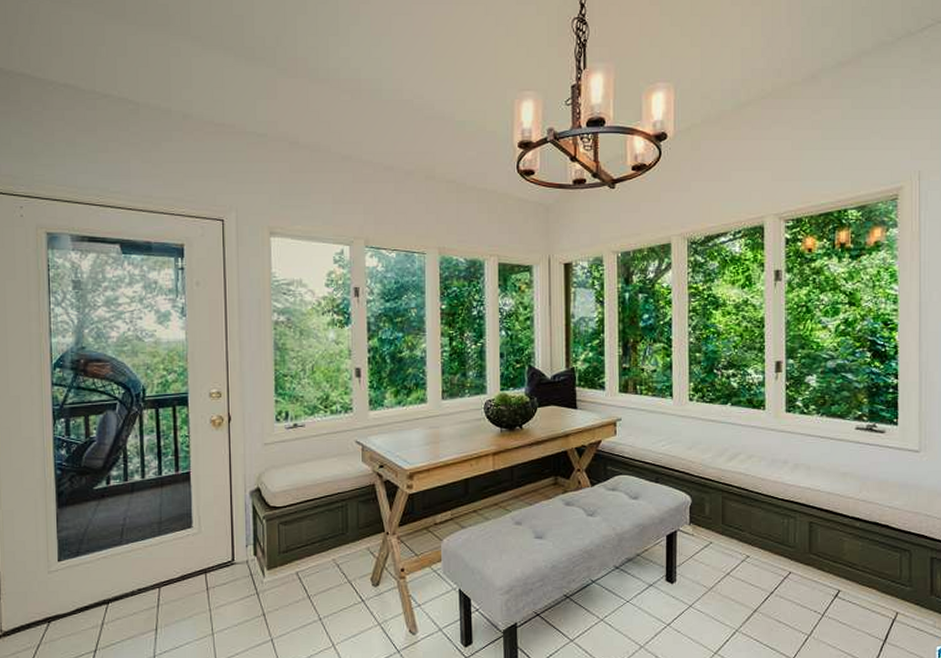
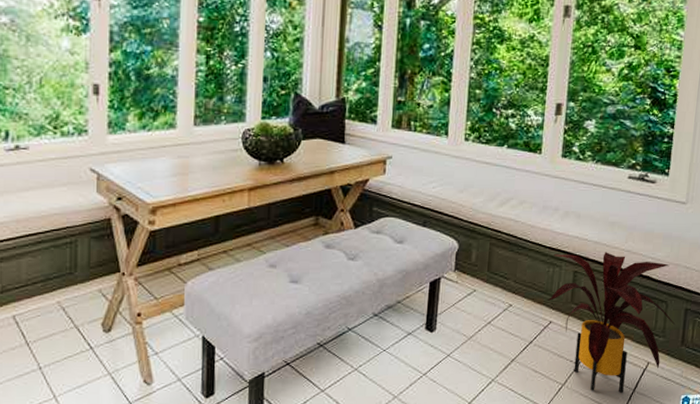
house plant: none [785,502,922,644] -> present [547,252,676,393]

